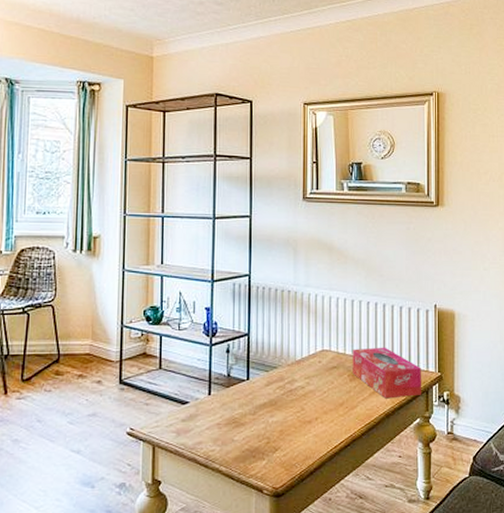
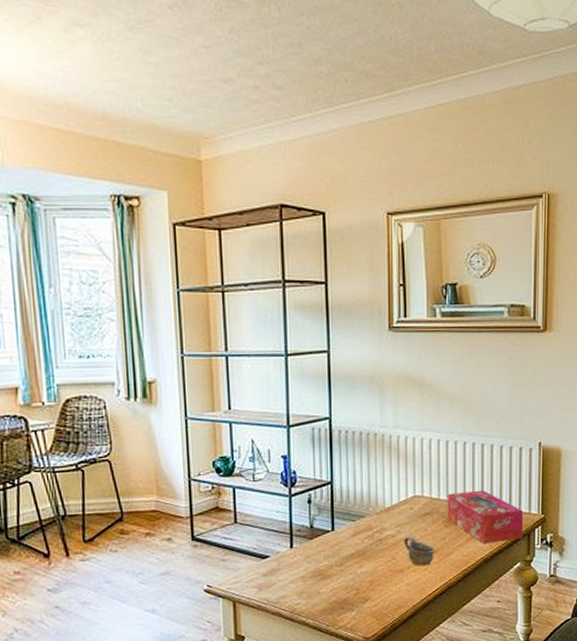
cup: none [312,388,341,418] -> present [404,536,435,566]

